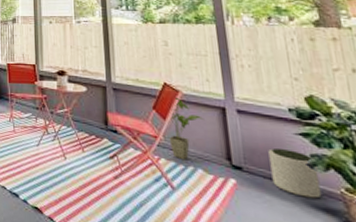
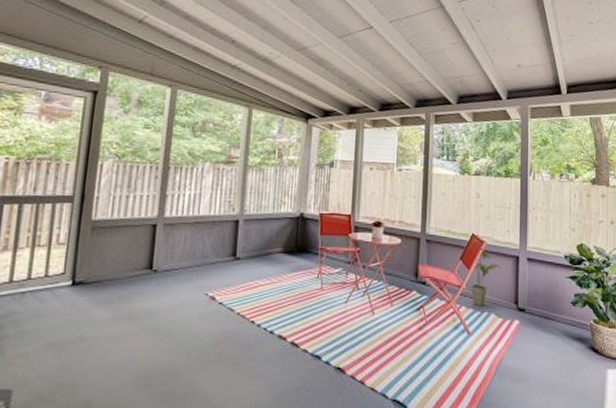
plant pot: present [268,148,322,199] -> none [546,291,578,331]

